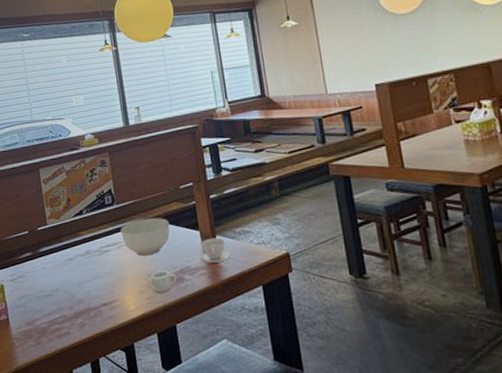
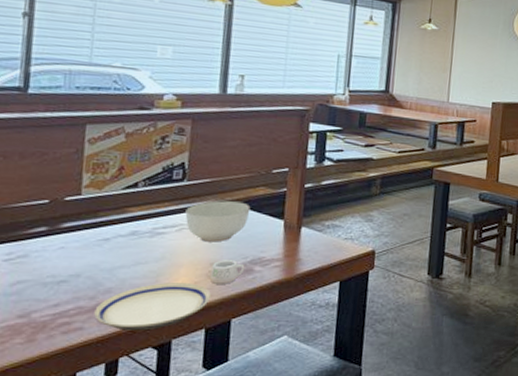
plate: none [74,293,155,335] -> present [94,283,211,331]
teacup: present [200,237,232,263] -> none [277,229,315,255]

